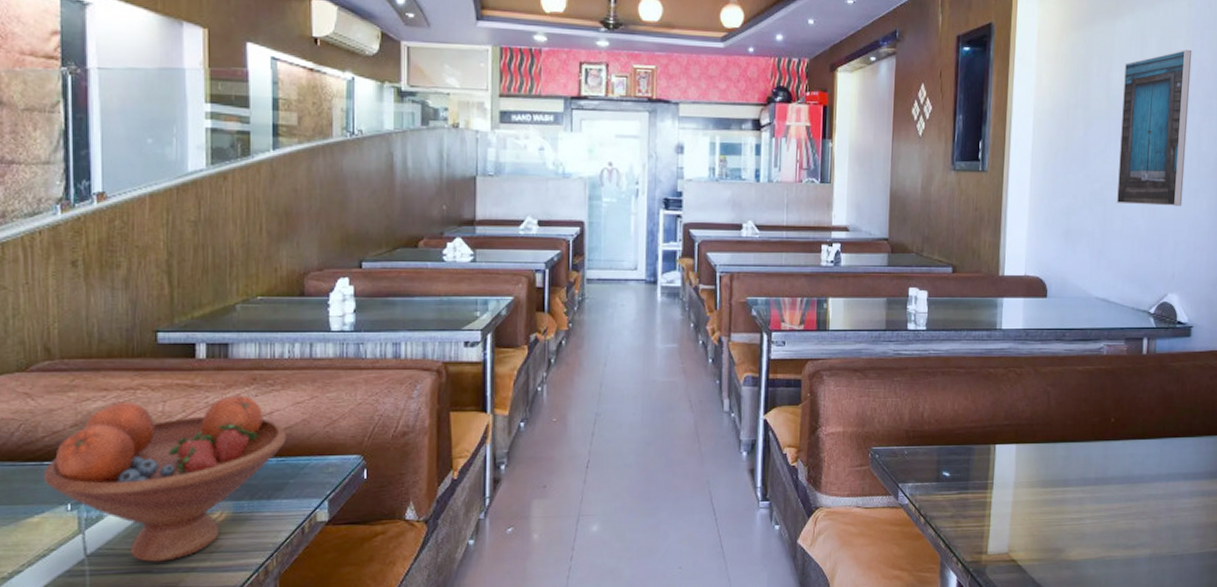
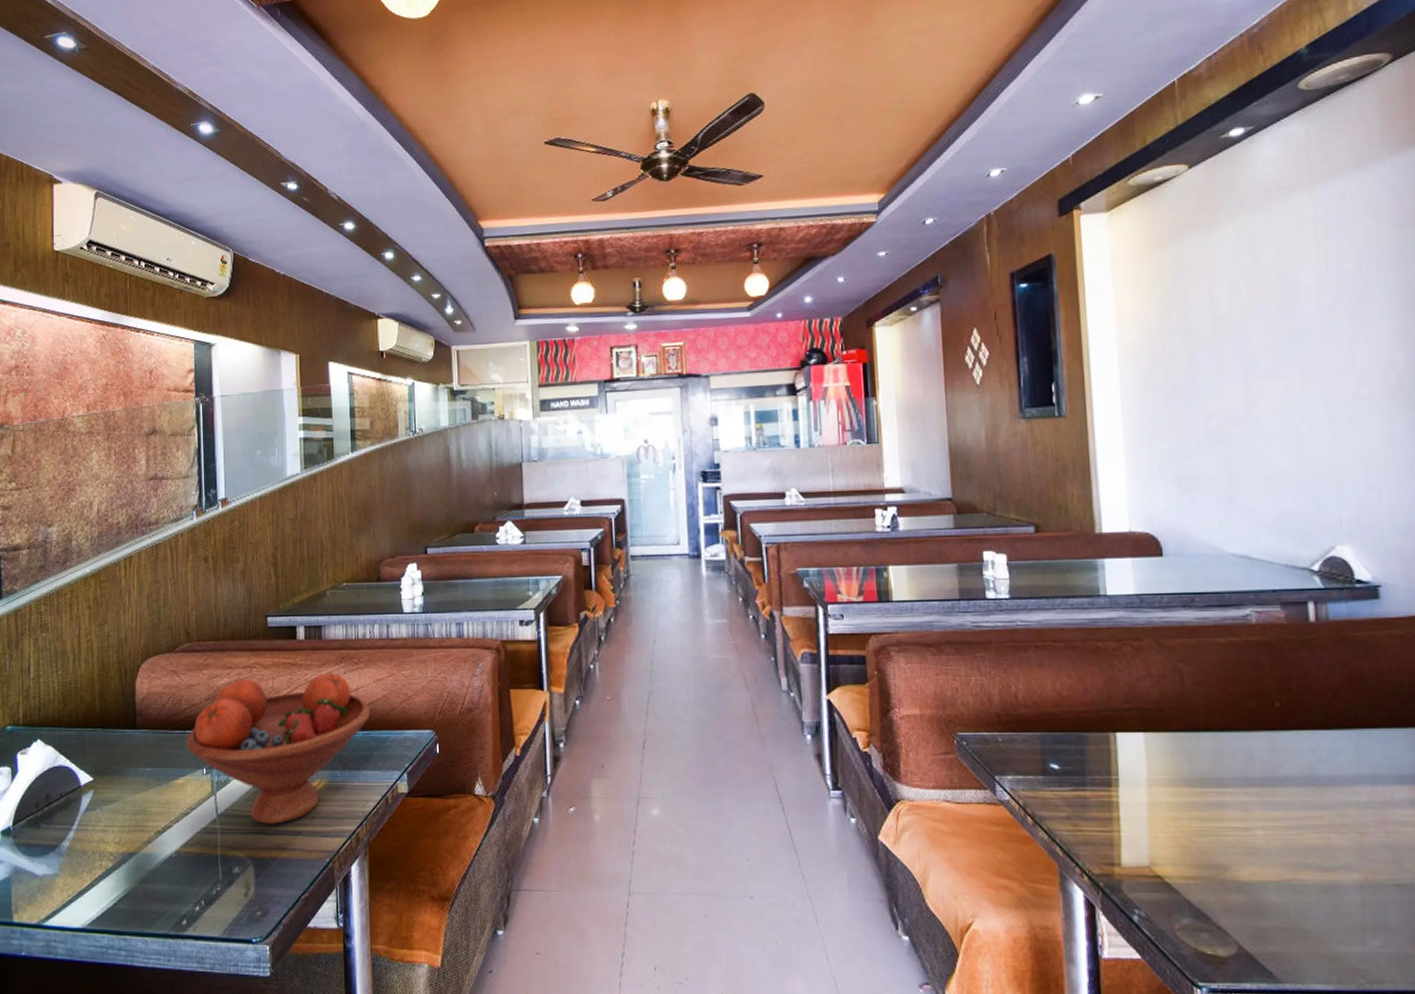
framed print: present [1117,50,1192,206] -> none [1231,252,1340,441]

